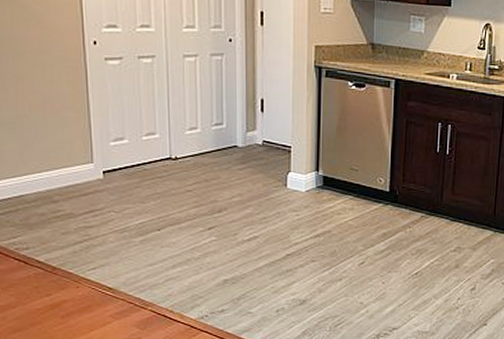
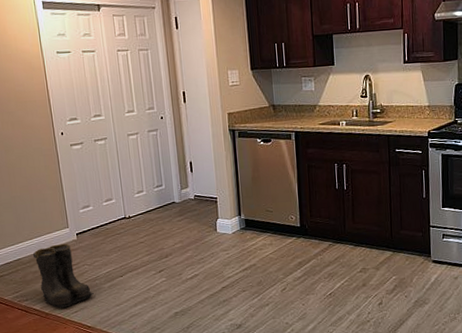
boots: none [40,182,121,263] -> present [32,243,95,309]

